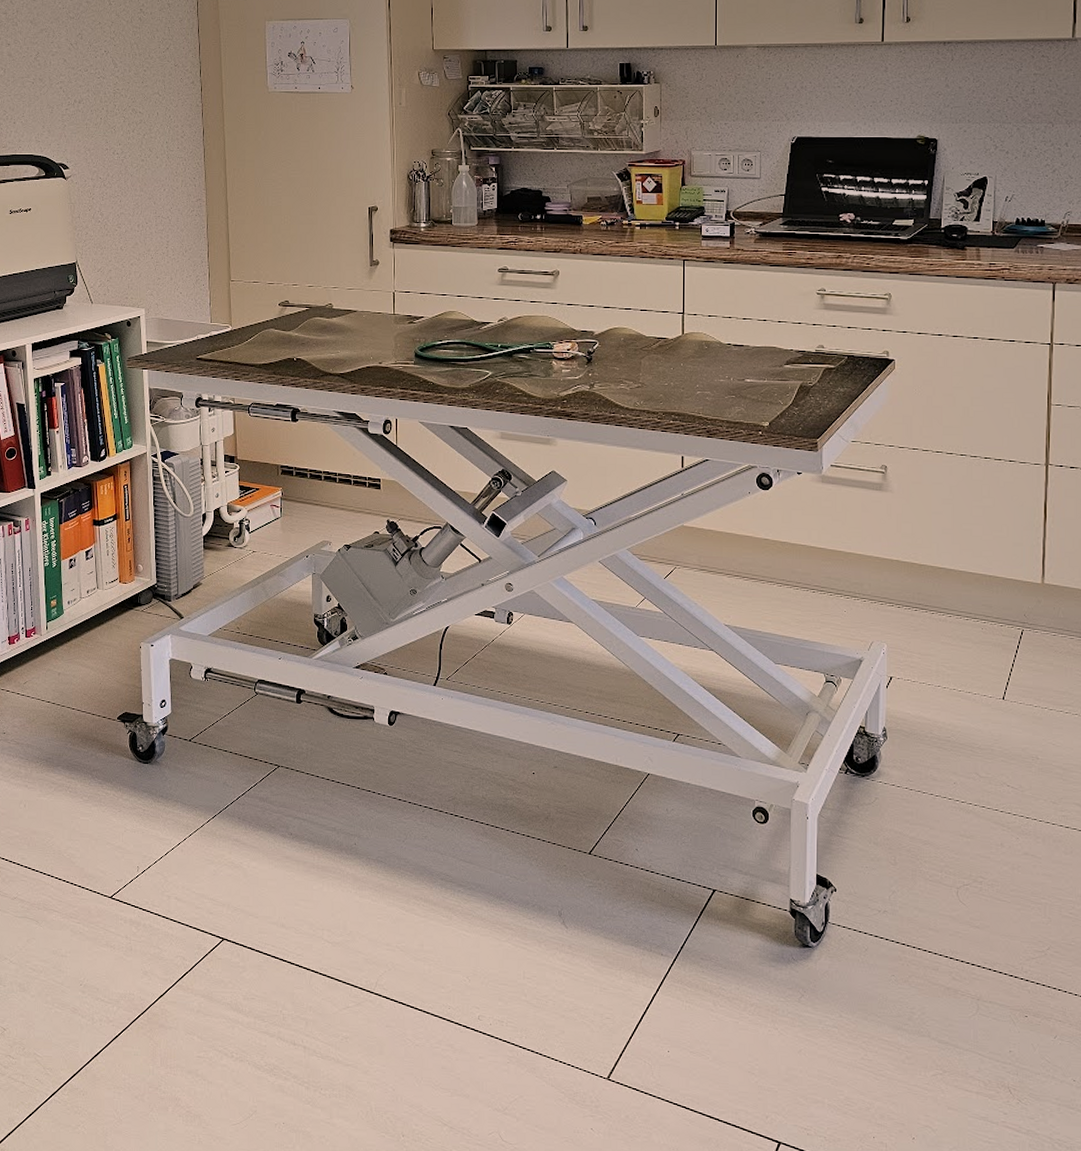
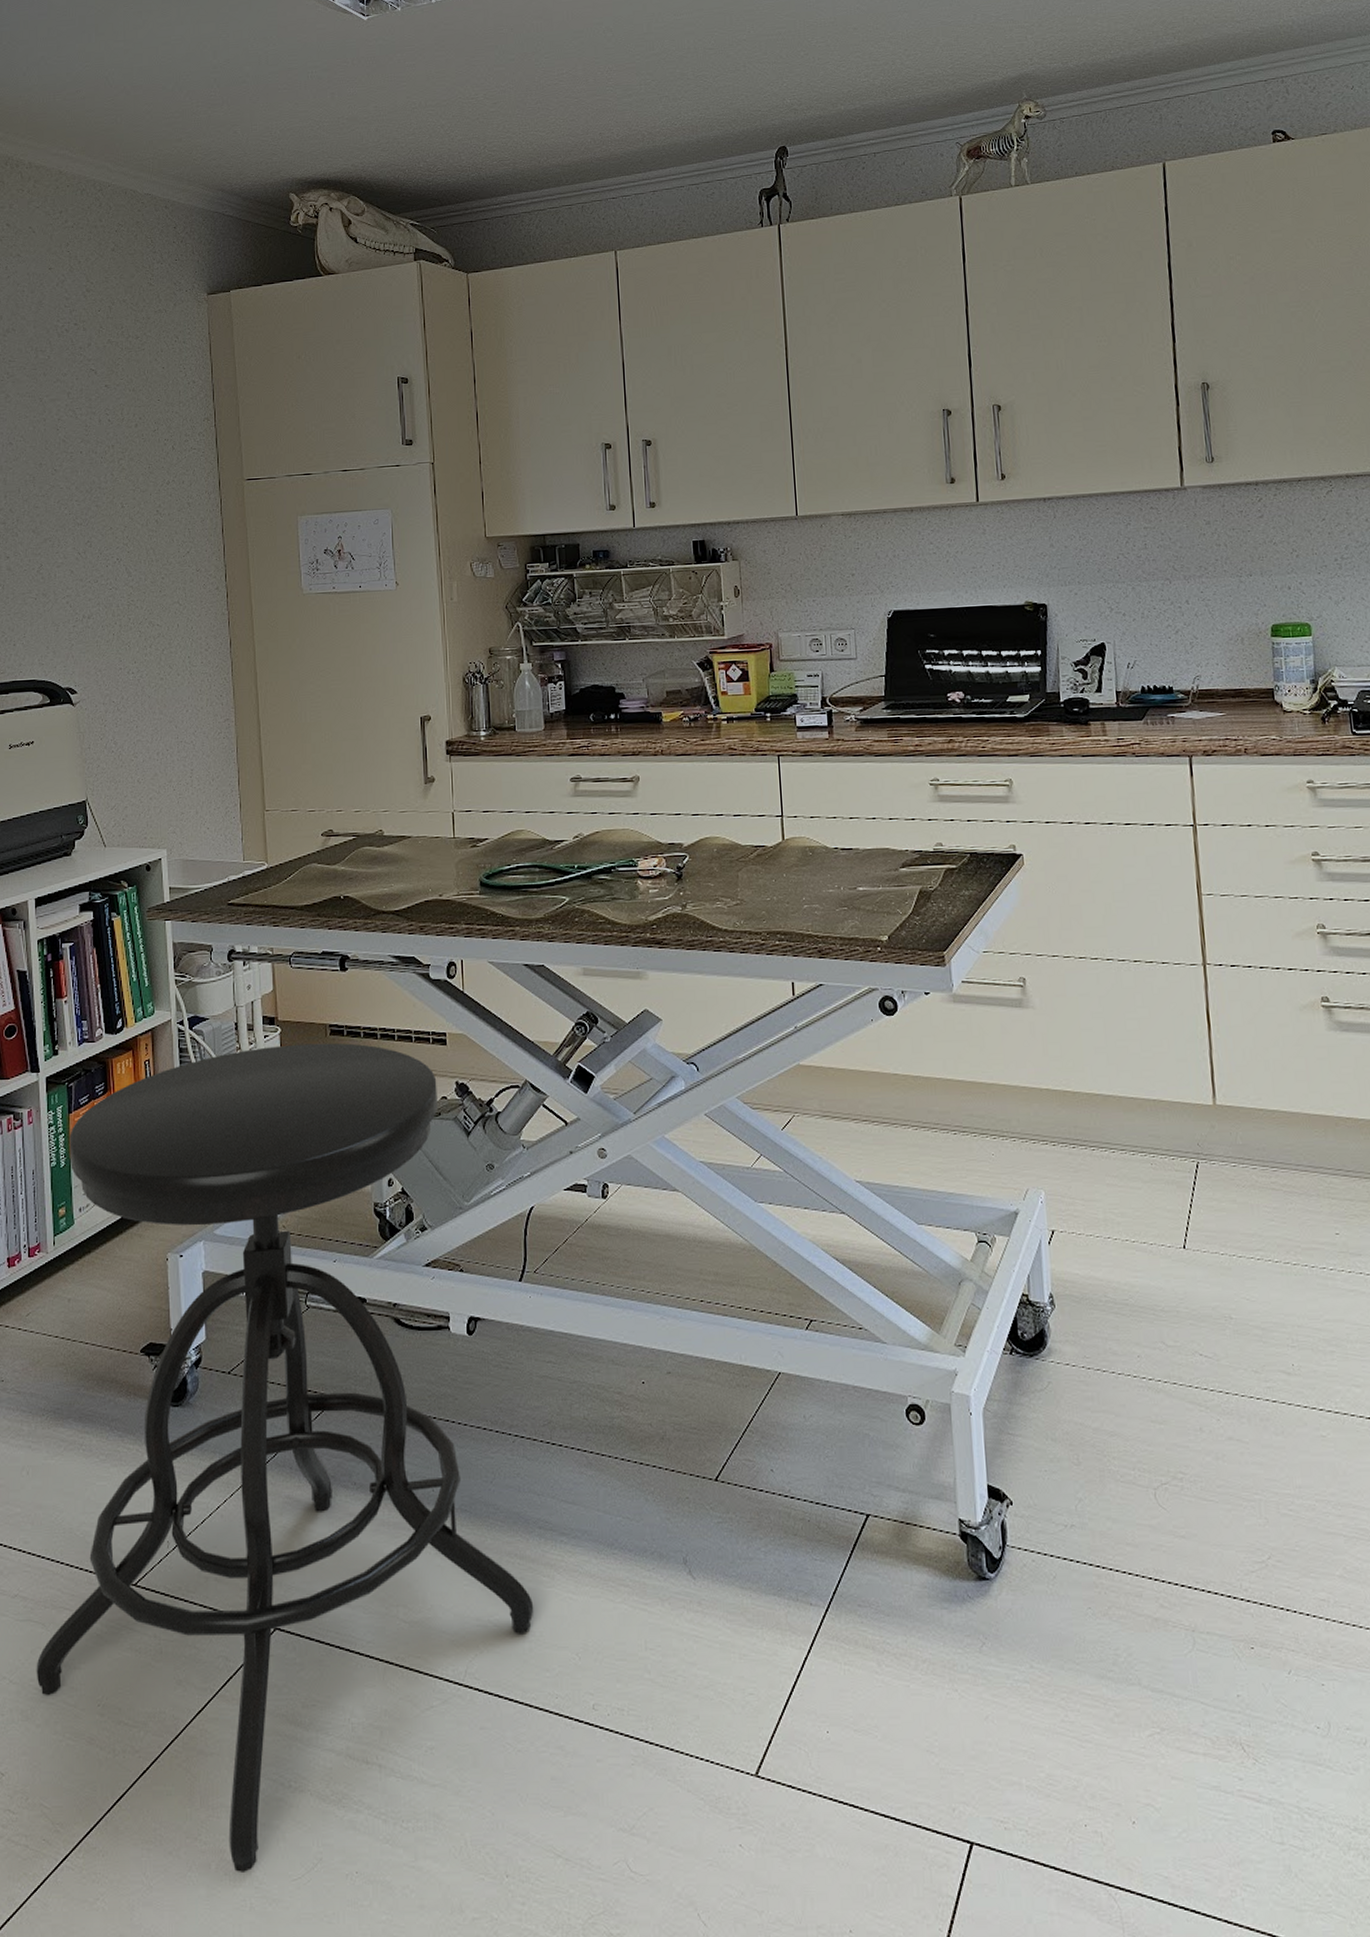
stool: none [31,480,434,1116] -> present [36,1043,534,1872]

